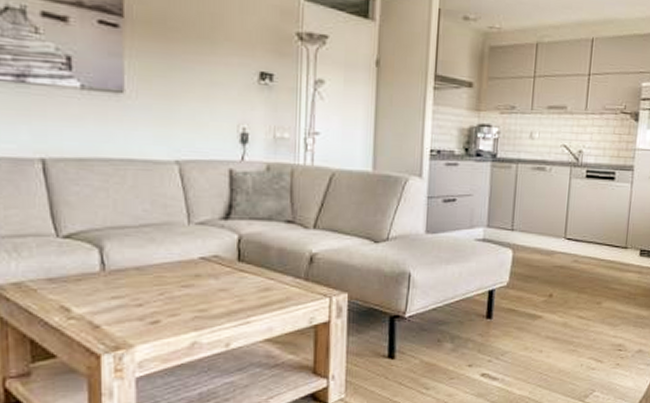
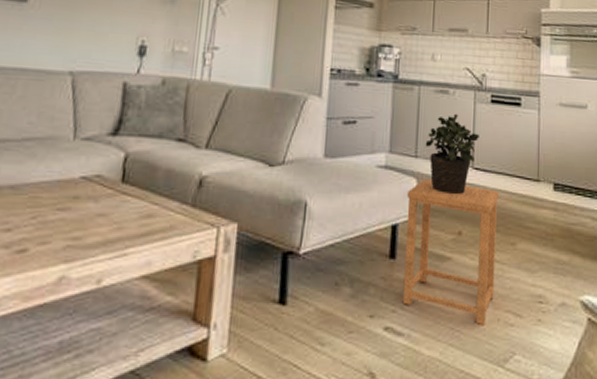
side table: none [497,249,589,370] -> present [402,178,499,326]
potted plant: none [521,189,573,263] -> present [425,113,479,195]

